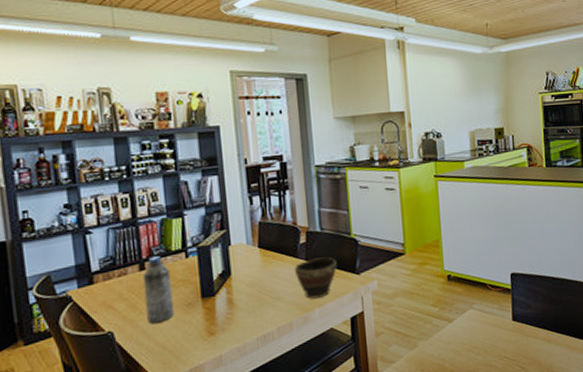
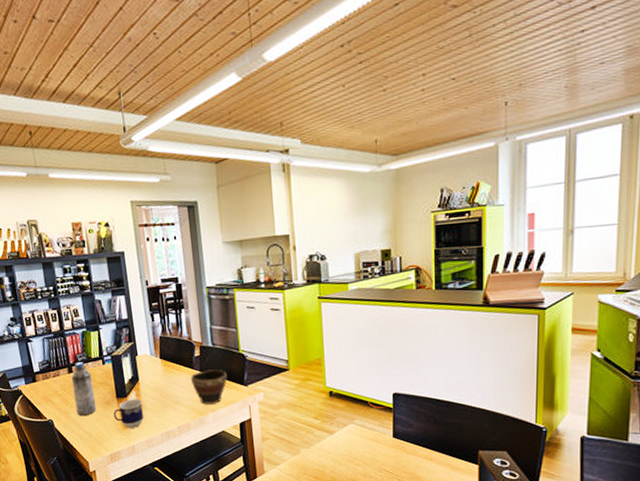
cup: none [196,297,235,335] -> present [113,399,144,428]

